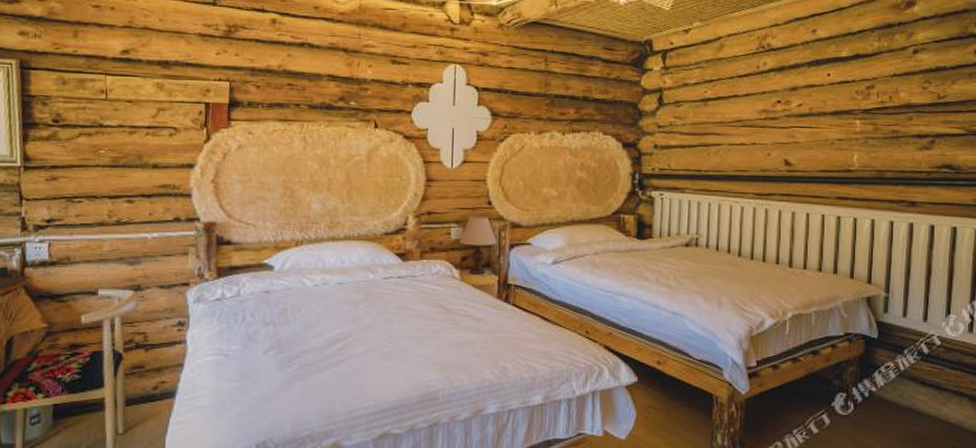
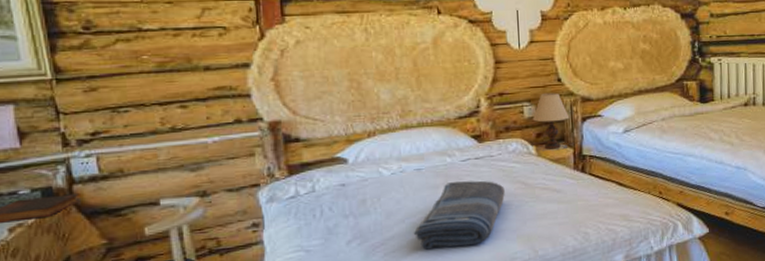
towel: none [329,300,424,368] -> present [413,180,505,250]

